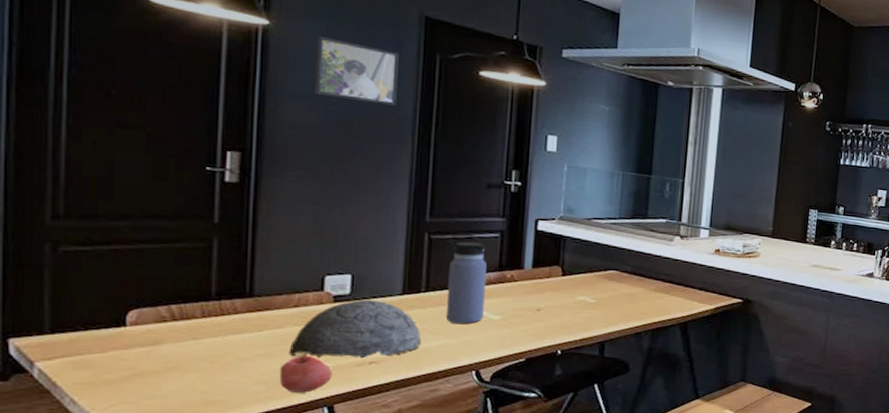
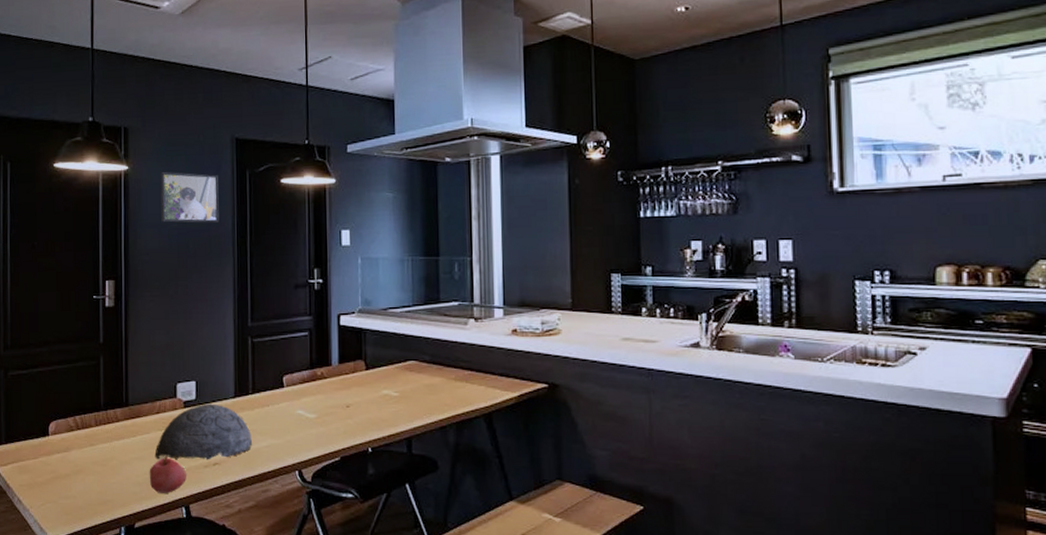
water bottle: present [446,232,487,325] -> none [268,334,301,424]

